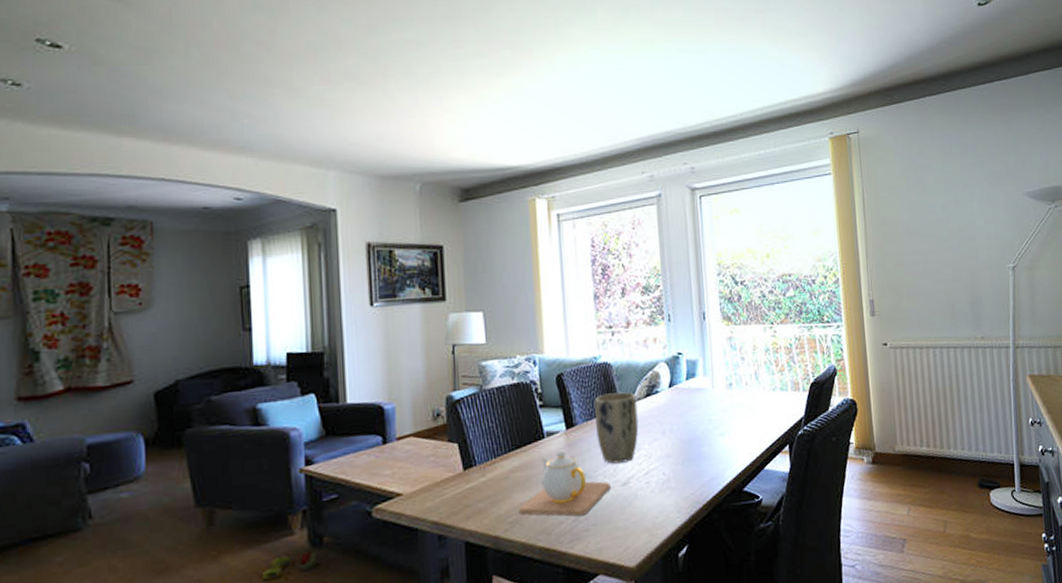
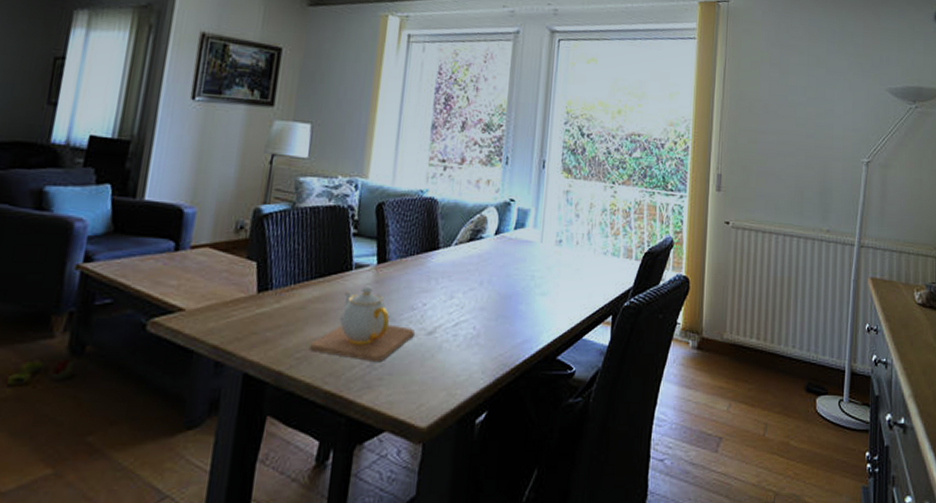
plant pot: present [594,392,639,464] -> none [408,231,459,309]

